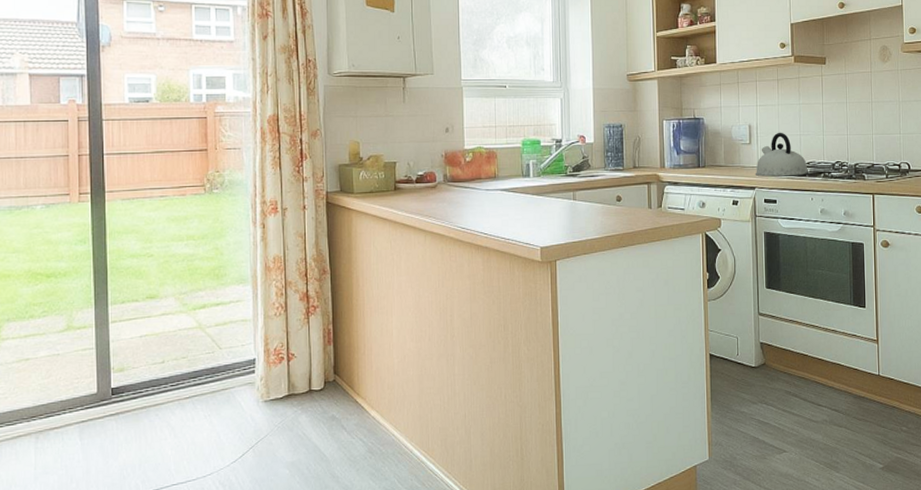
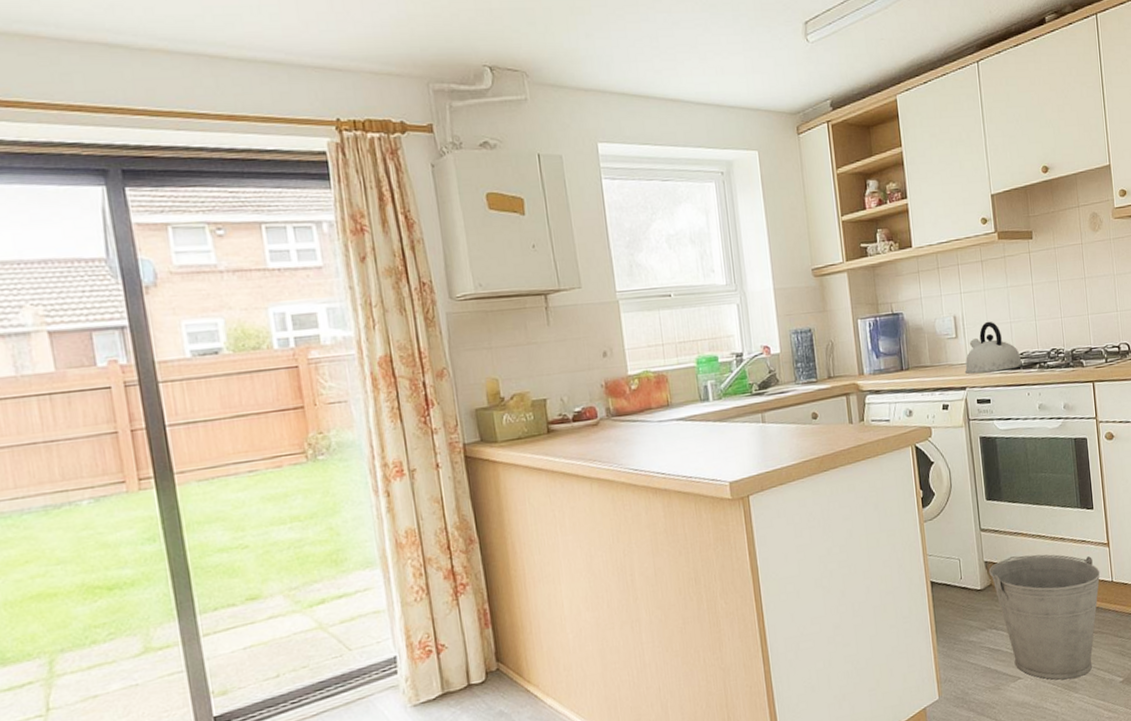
bucket: none [763,341,868,459] -> present [988,554,1100,680]

